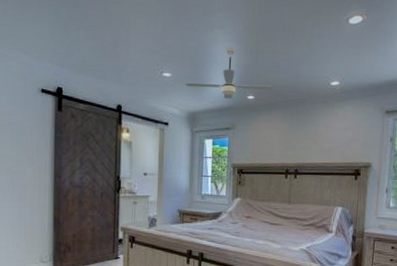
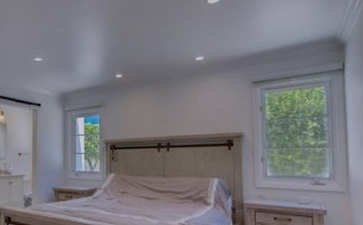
ceiling fan: present [185,46,273,99] -> none [56,30,139,78]

